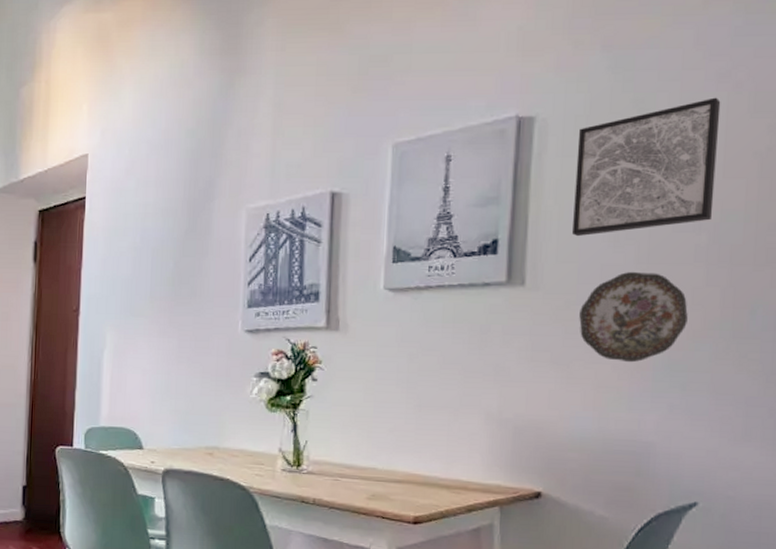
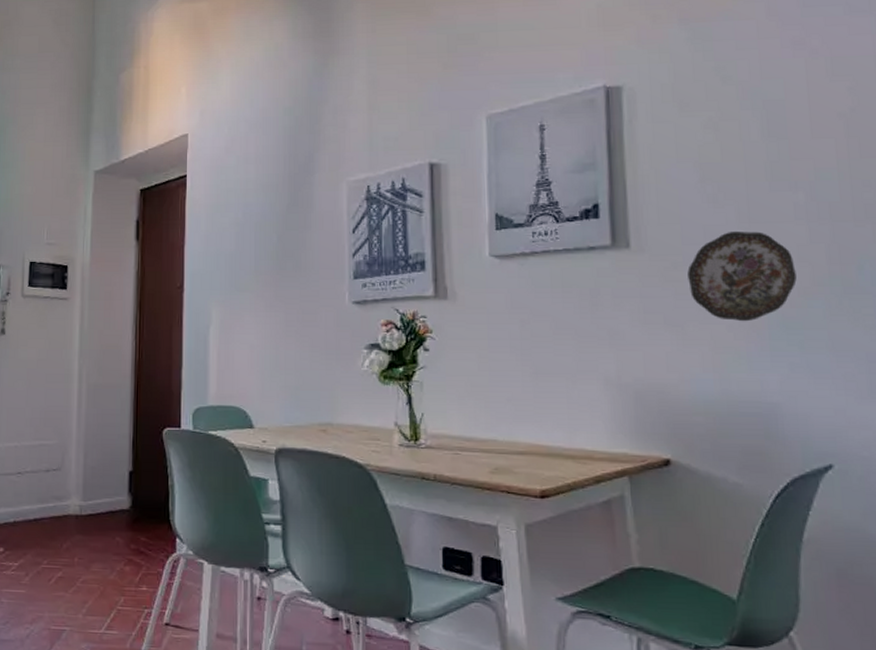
wall art: present [573,97,721,237] -> none [666,63,807,199]

